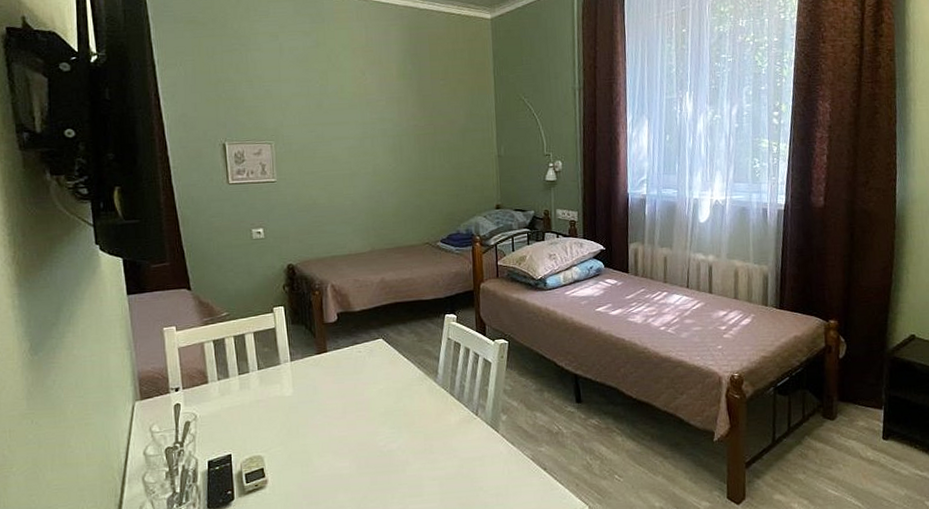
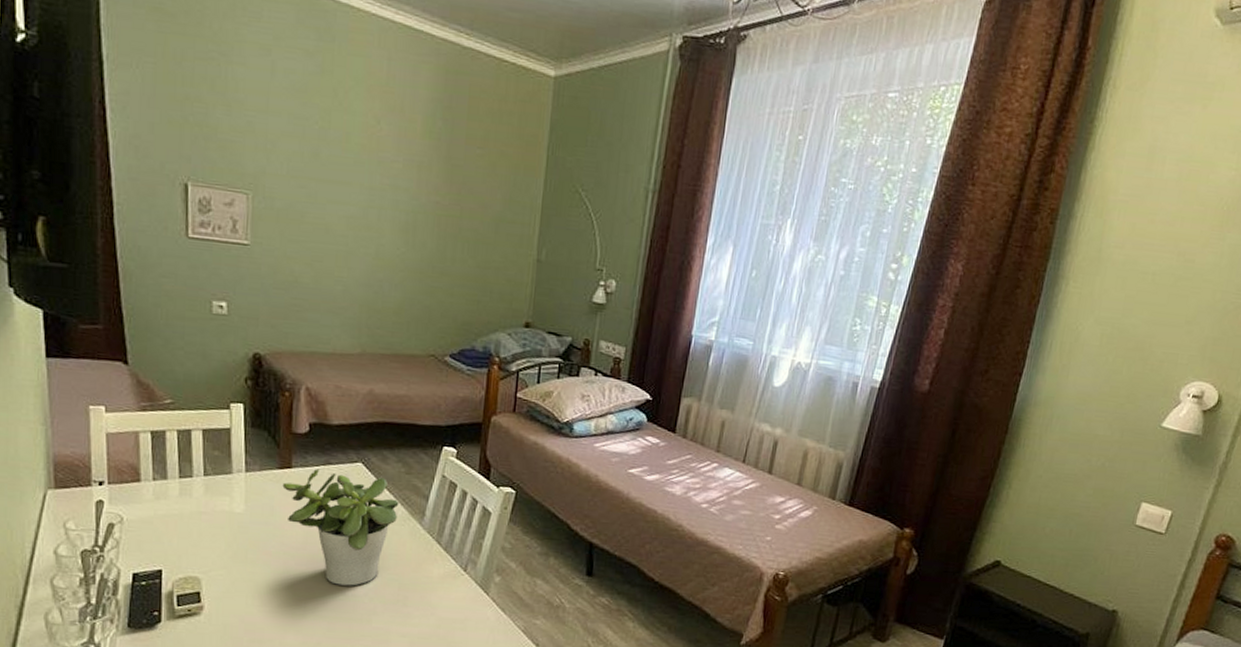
potted plant: none [321,348,416,444] -> present [282,468,399,586]

